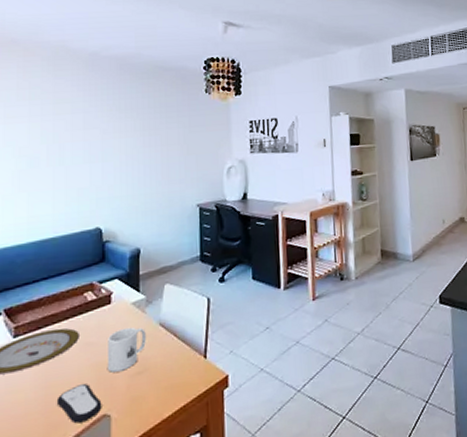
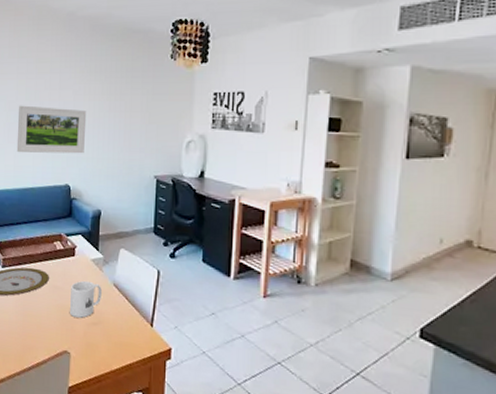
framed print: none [30,148,118,202] -> present [16,105,87,154]
remote control: present [56,384,102,424] -> none [30,320,64,352]

